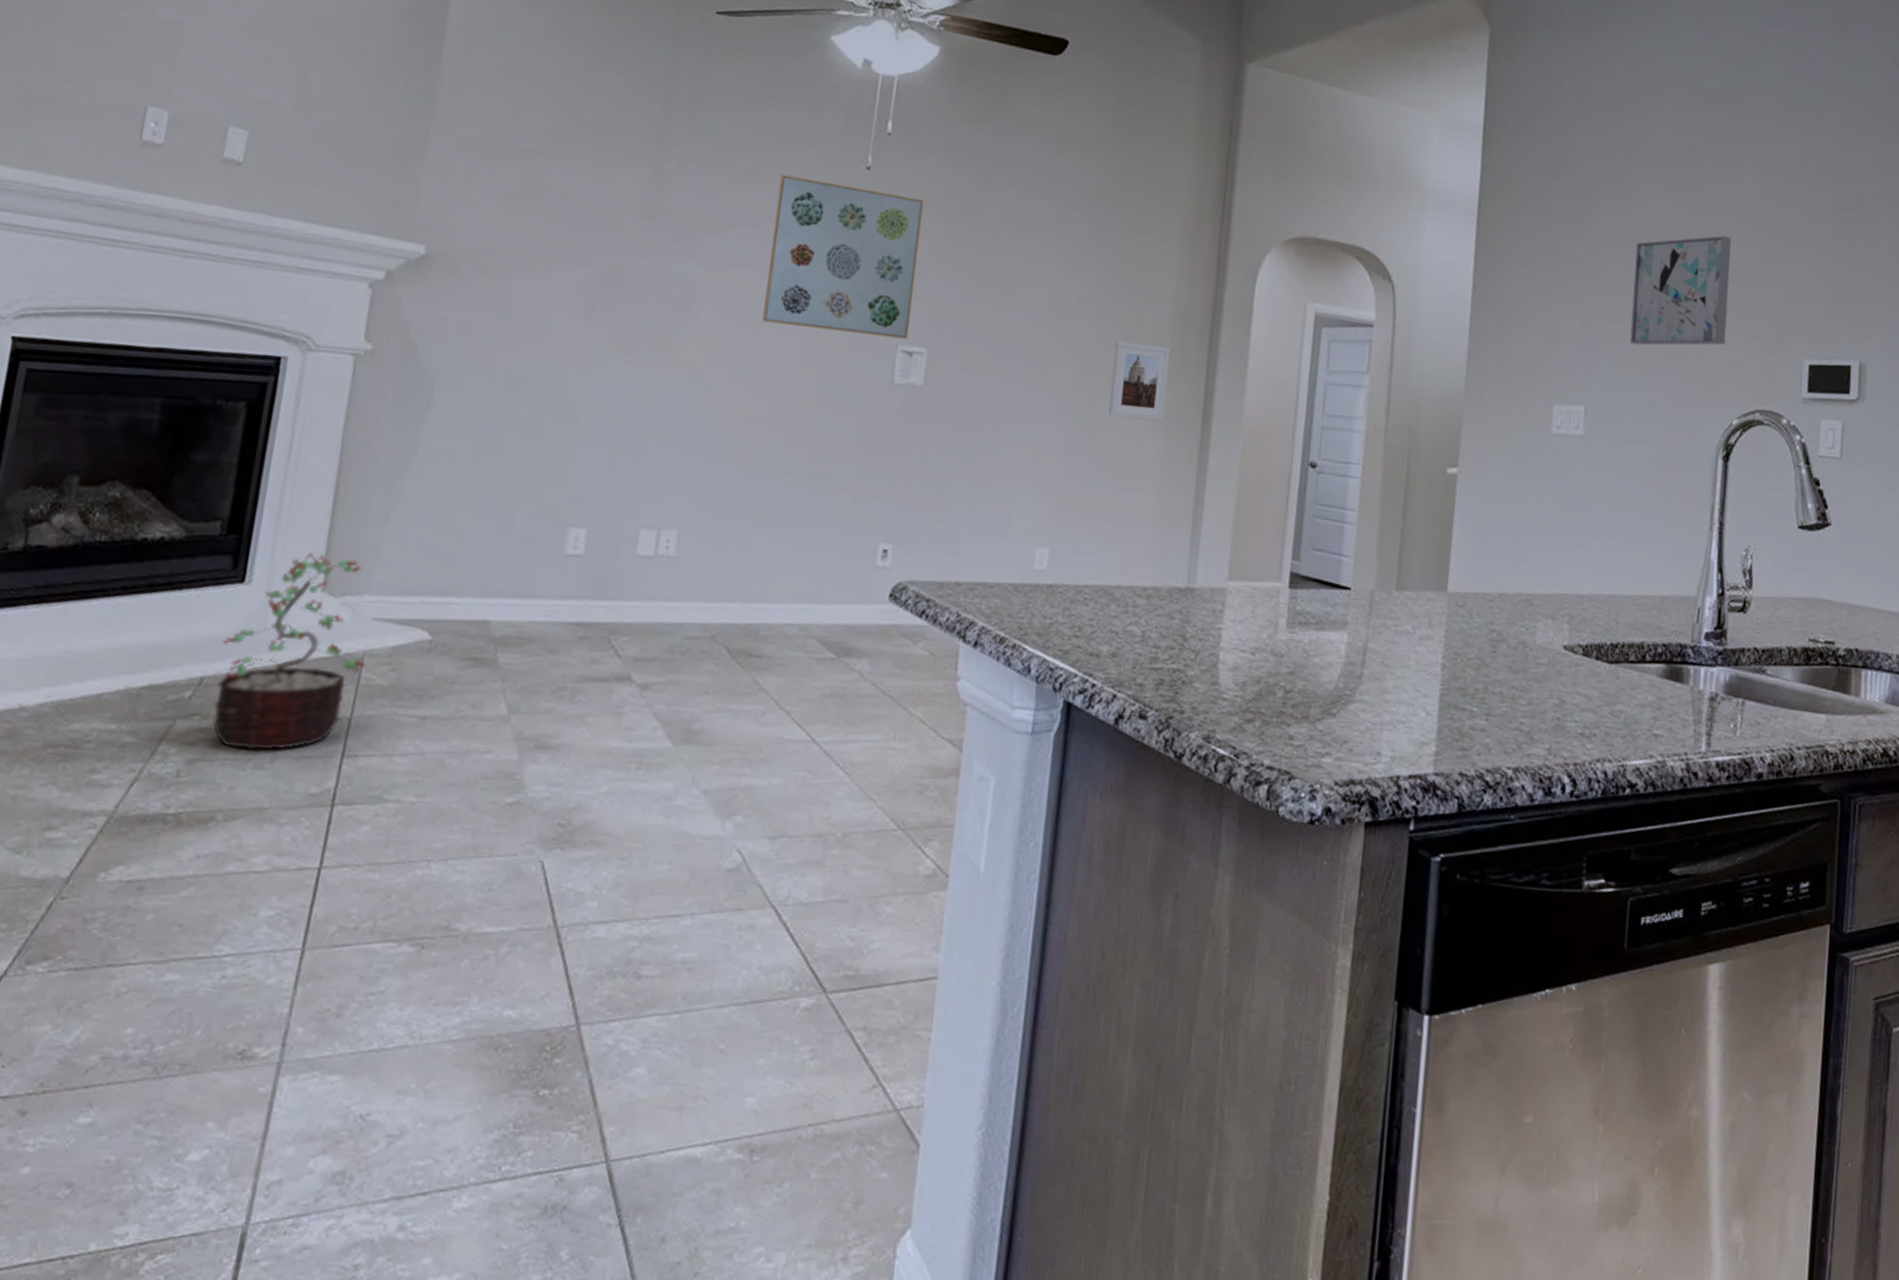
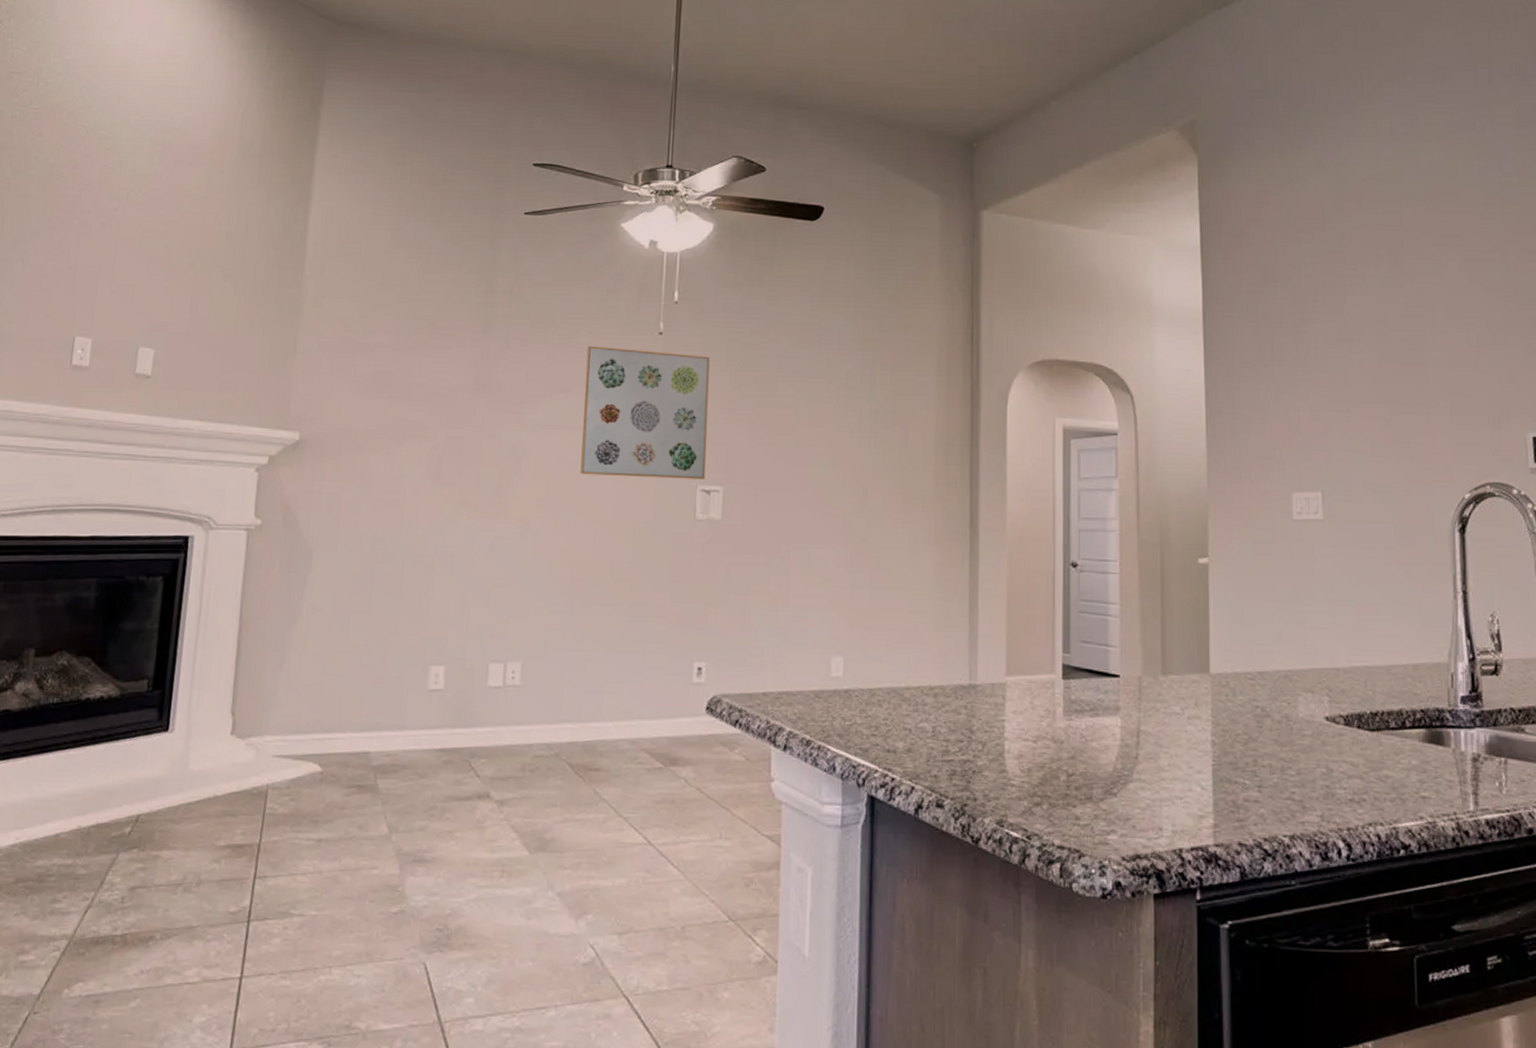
decorative plant: present [212,552,366,751] -> none [148,701,269,877]
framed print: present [1109,341,1171,421] -> none [886,466,936,535]
wall art: present [1630,235,1732,346] -> none [1355,324,1449,432]

